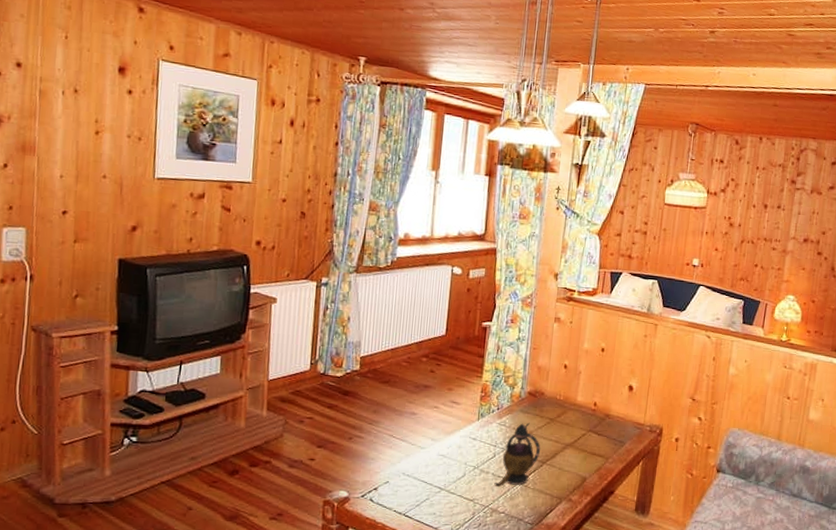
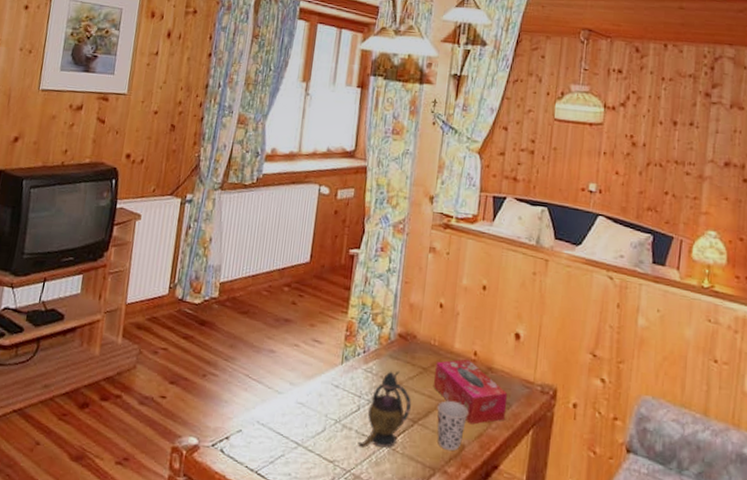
tissue box: none [560,409,622,461] -> present [434,359,508,425]
cup: none [562,444,590,483] -> present [437,401,469,451]

